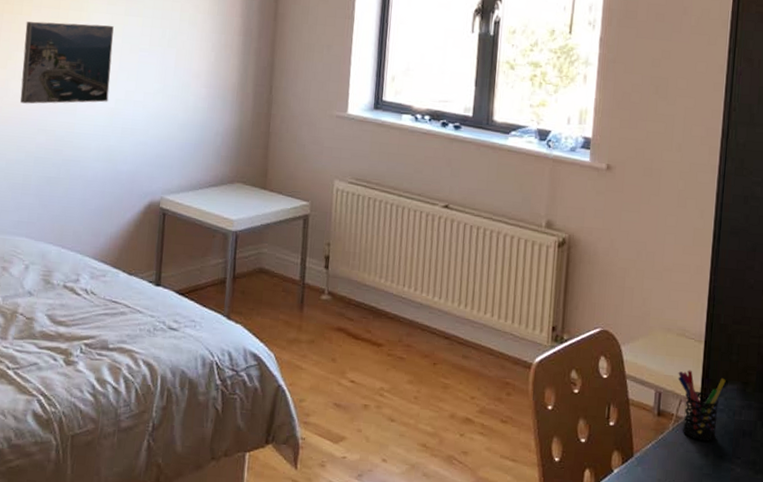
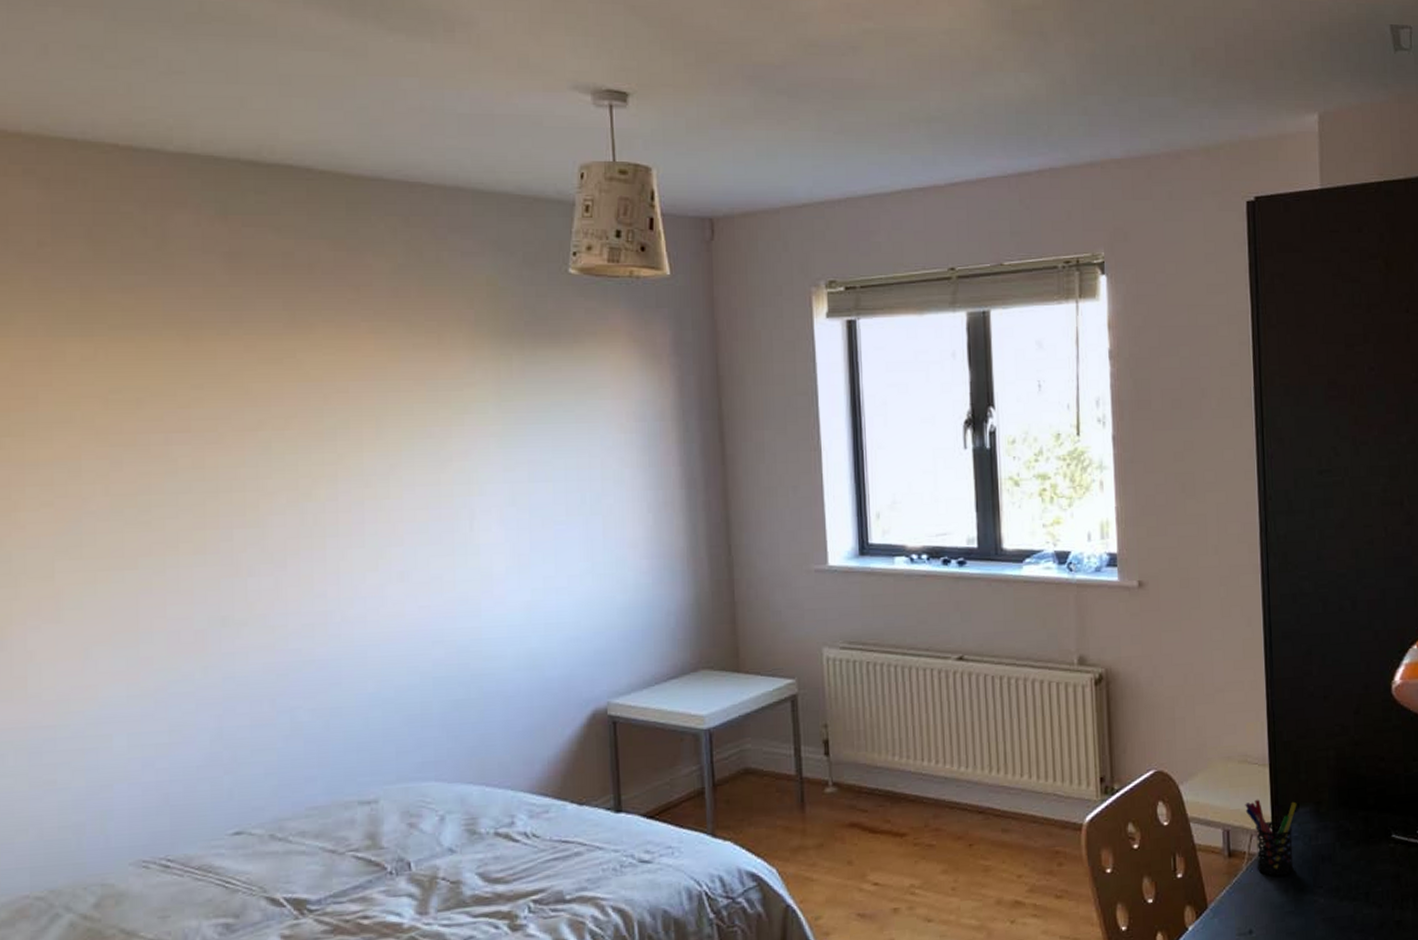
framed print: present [20,21,114,104] -> none [397,497,522,612]

